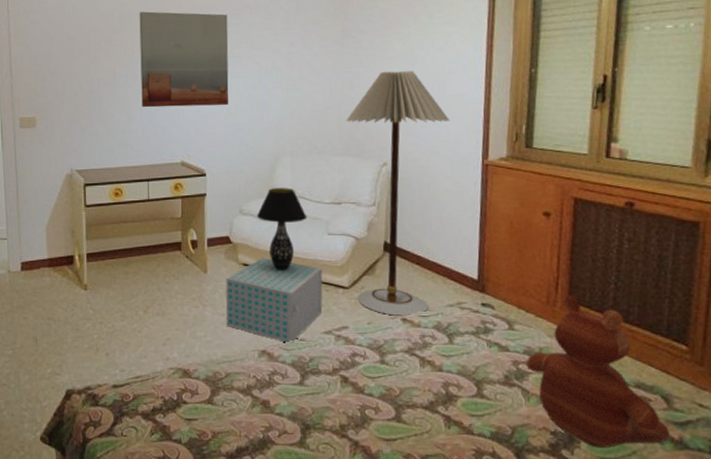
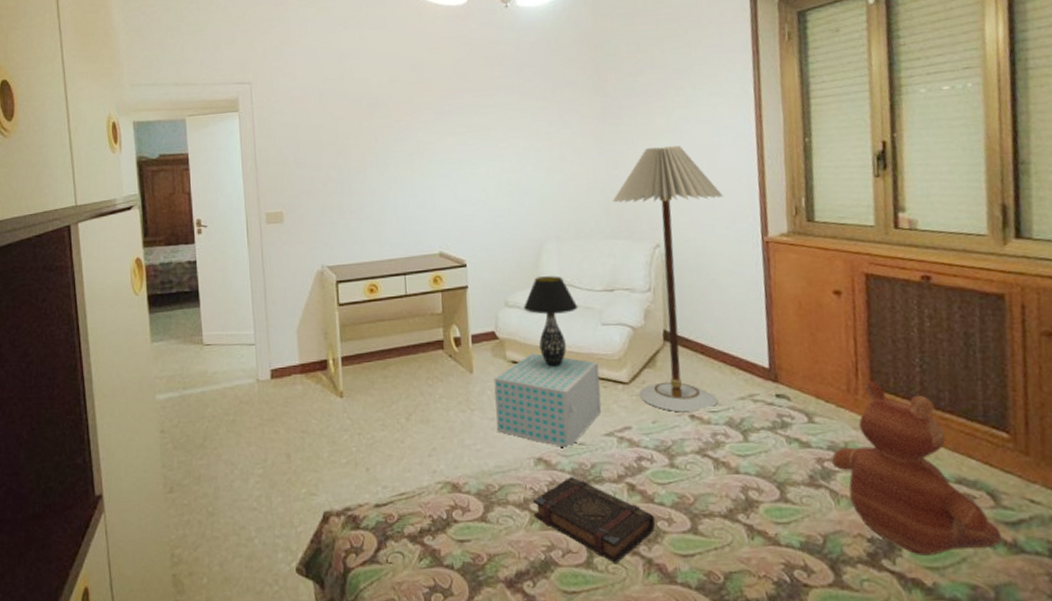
wall art: present [139,11,229,108] -> none [388,95,487,197]
book: none [255,367,364,445] -> present [533,476,656,564]

